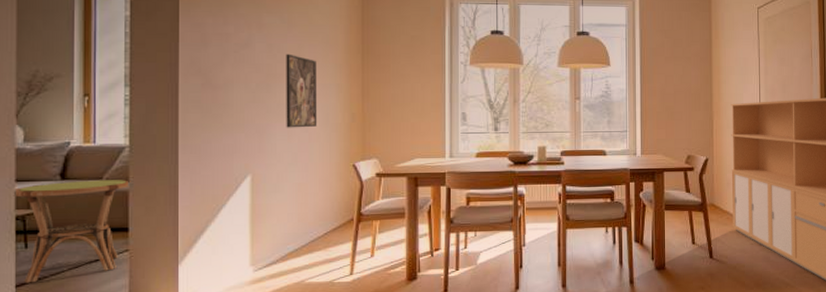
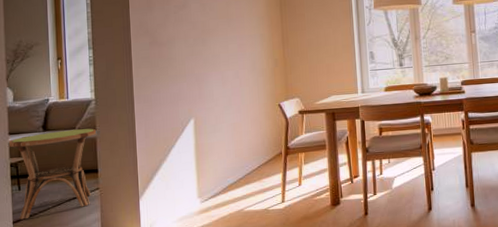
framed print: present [286,53,318,128] -> none [217,11,247,76]

